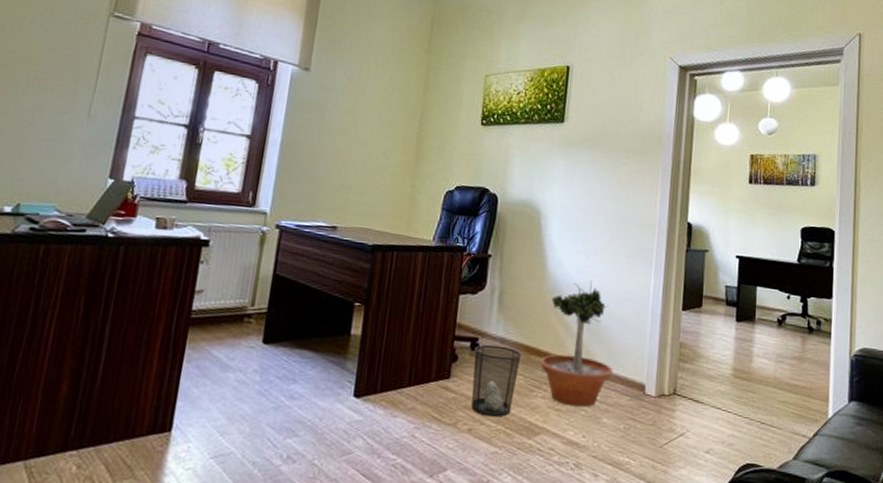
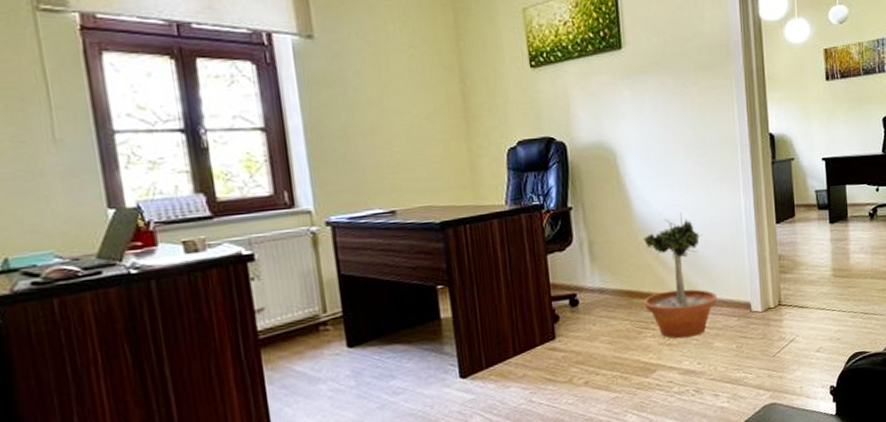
waste bin: present [471,344,522,417] -> none [574,296,624,367]

